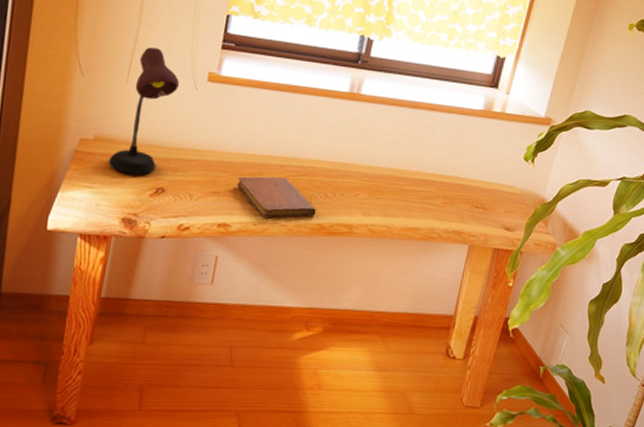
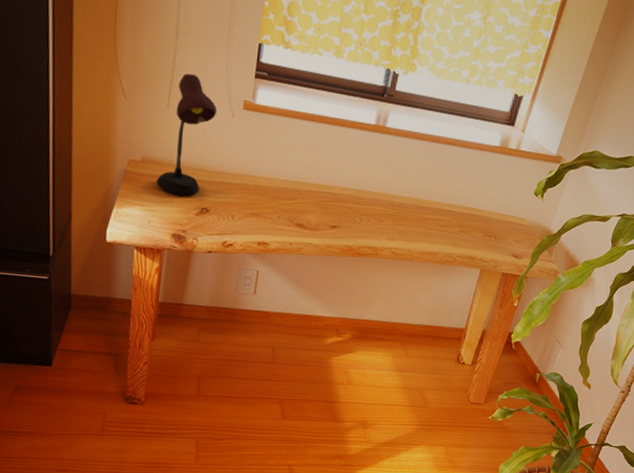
notebook: present [236,176,316,219] -> none [273,200,345,240]

